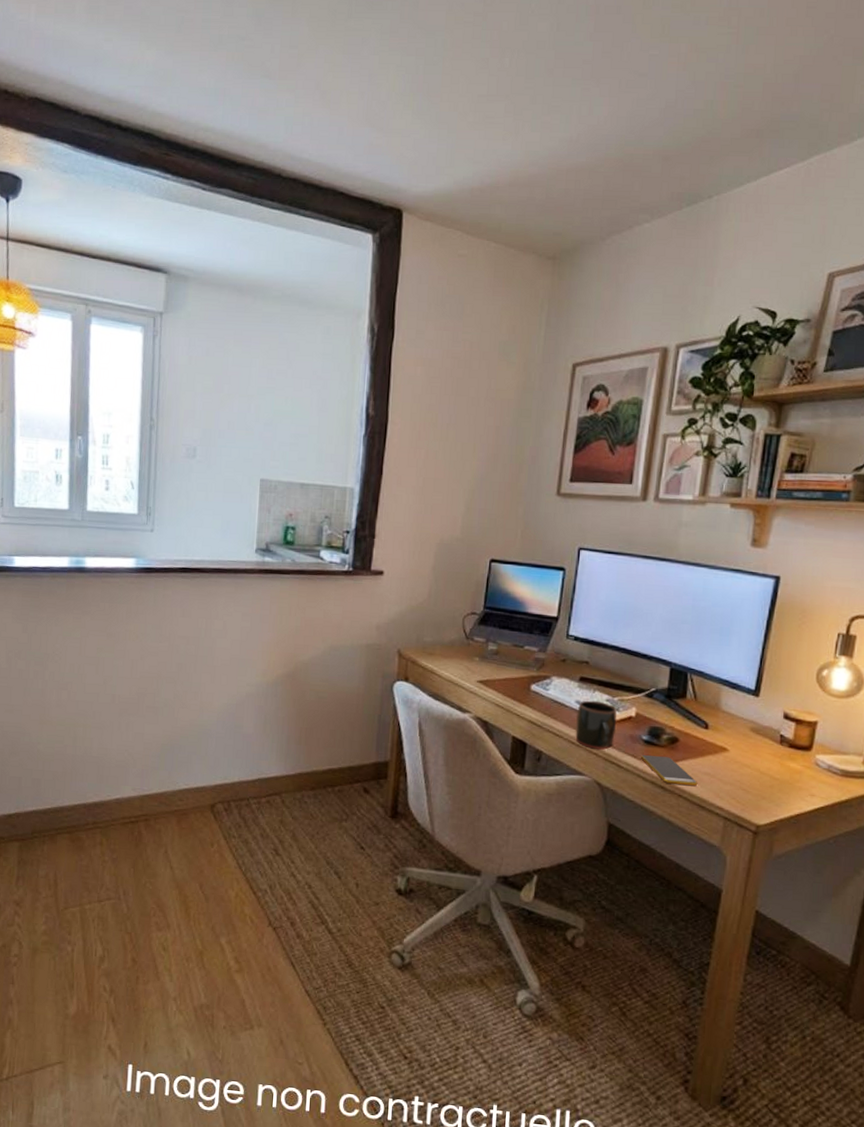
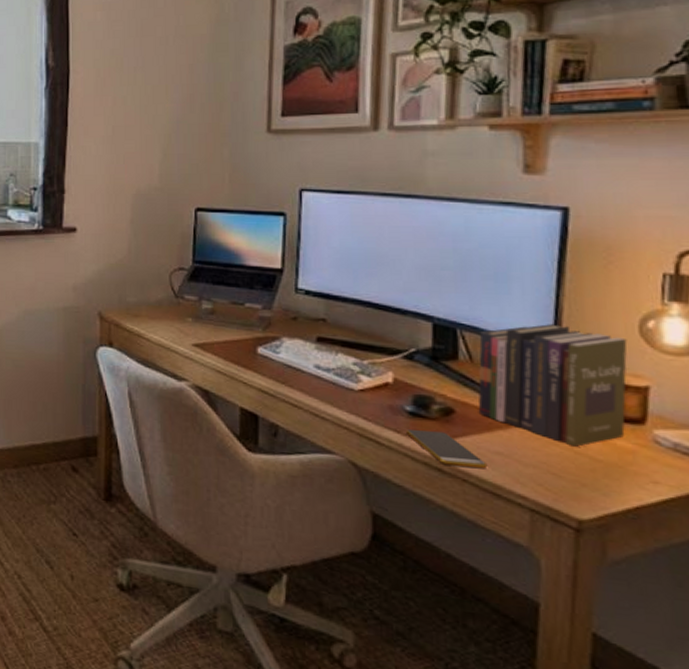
mug: present [575,700,617,750] -> none [317,364,370,423]
books: none [696,670,807,768] -> present [478,323,628,447]

